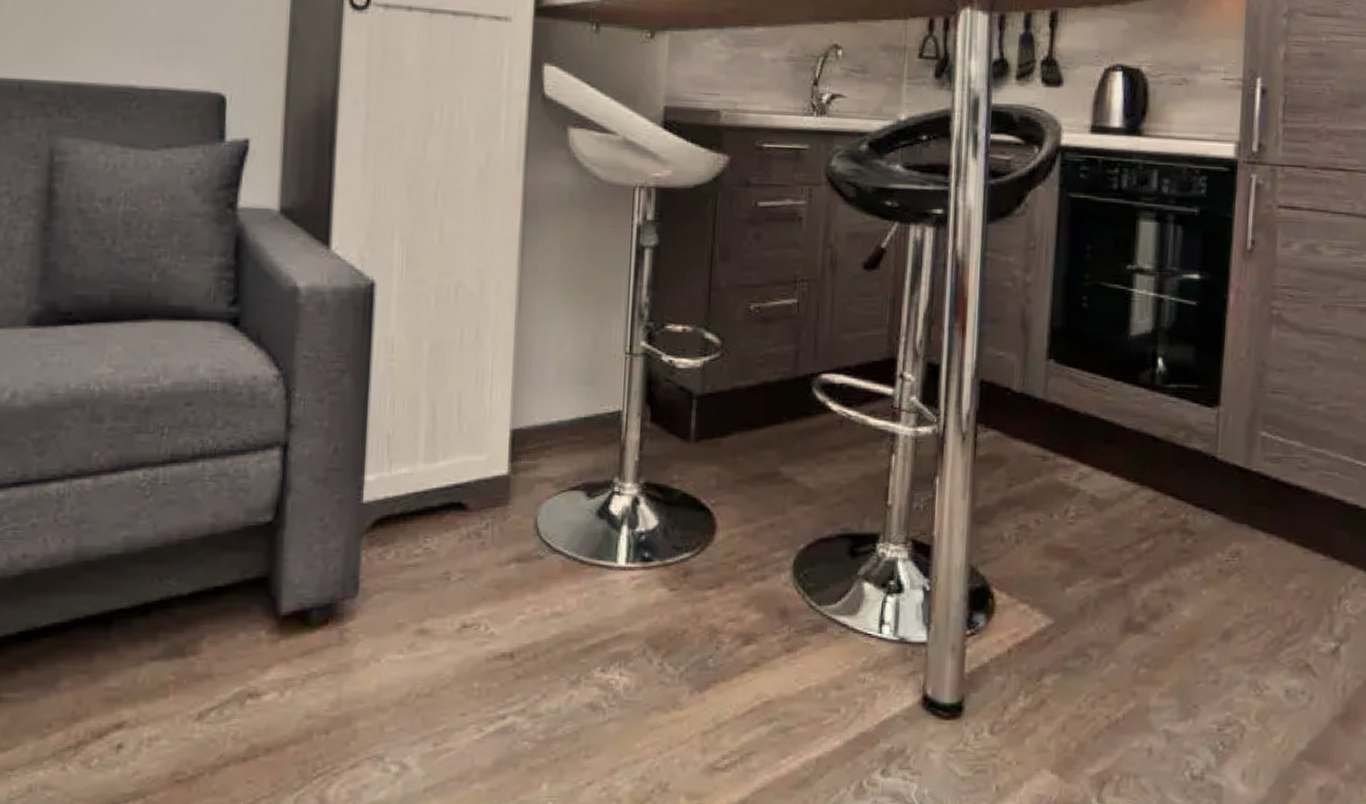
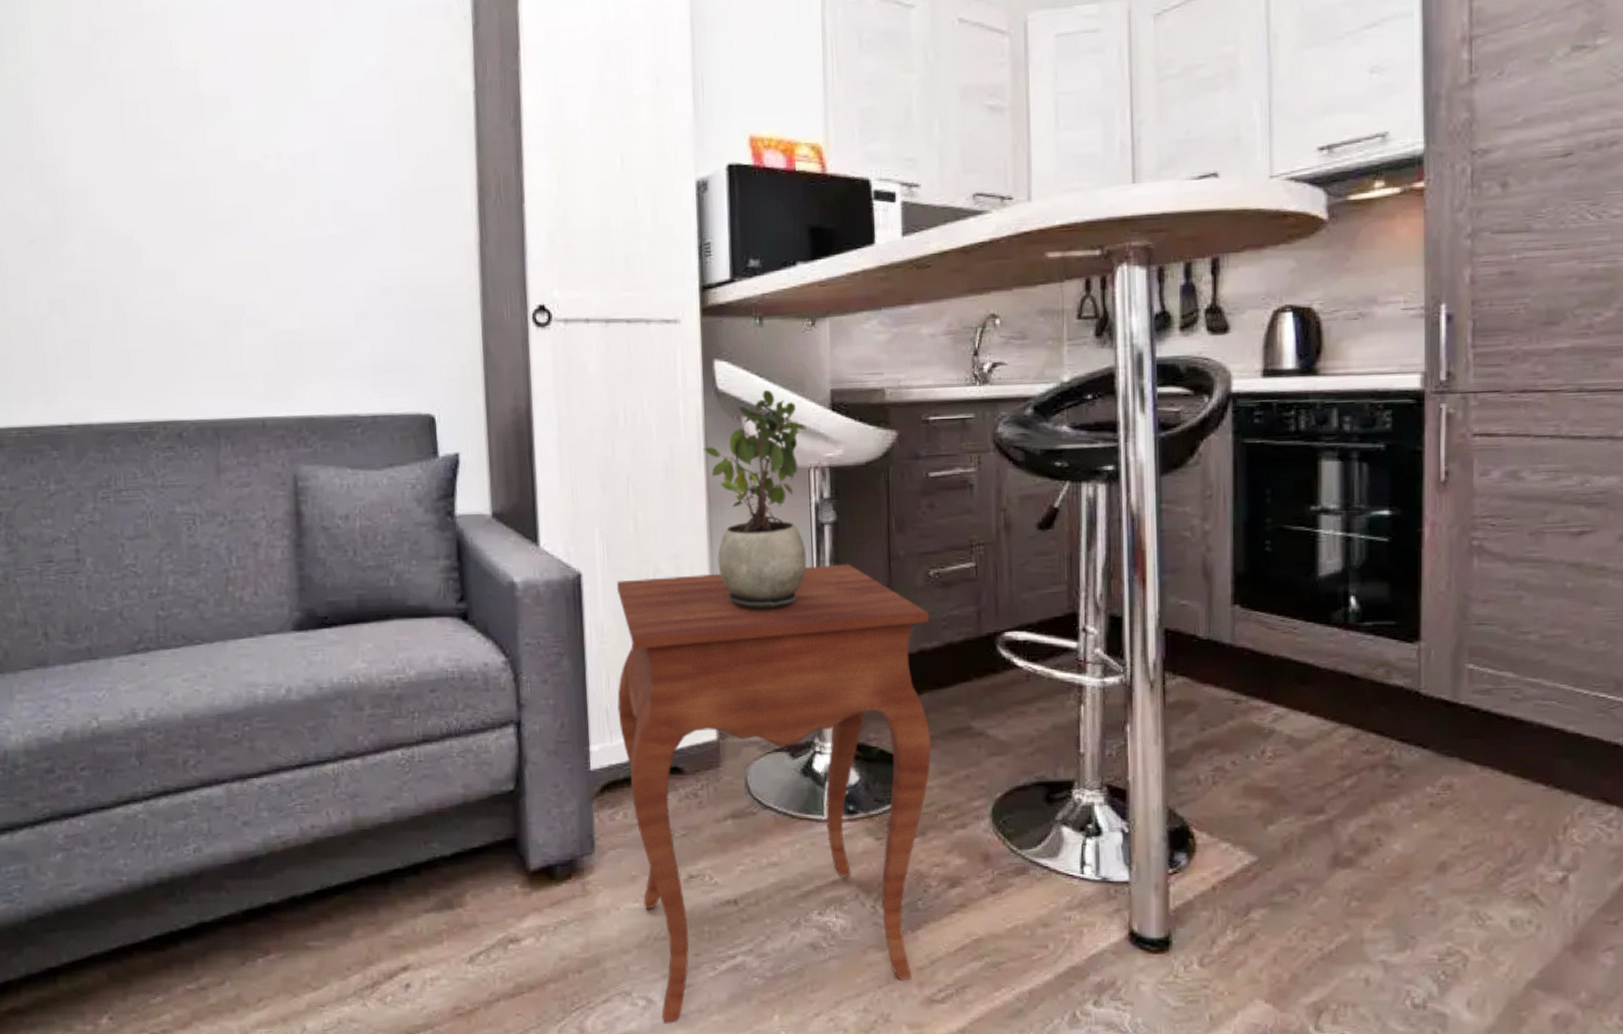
side table: none [400,291,747,794] -> present [616,564,931,1025]
potted plant: none [522,100,635,336] -> present [702,389,807,610]

